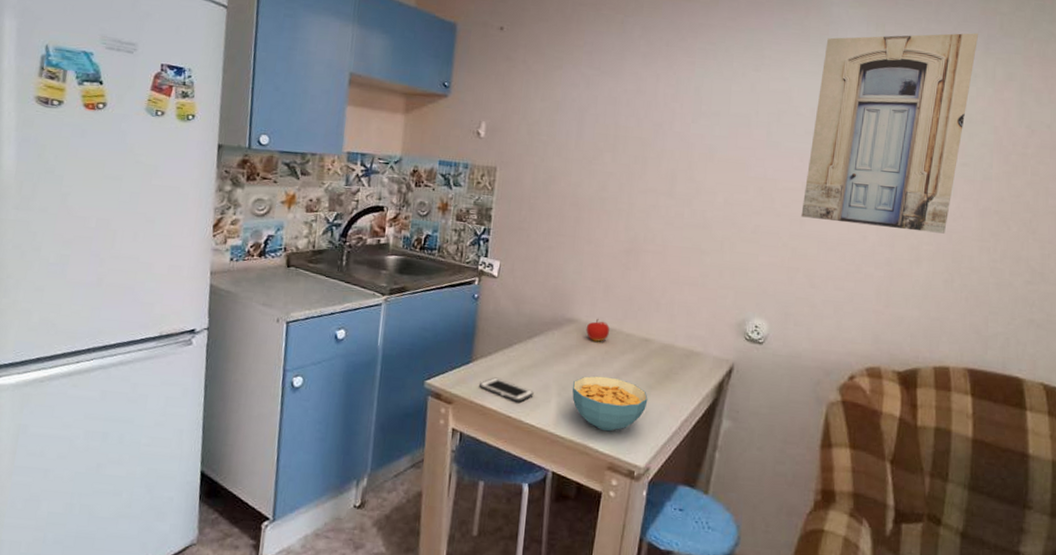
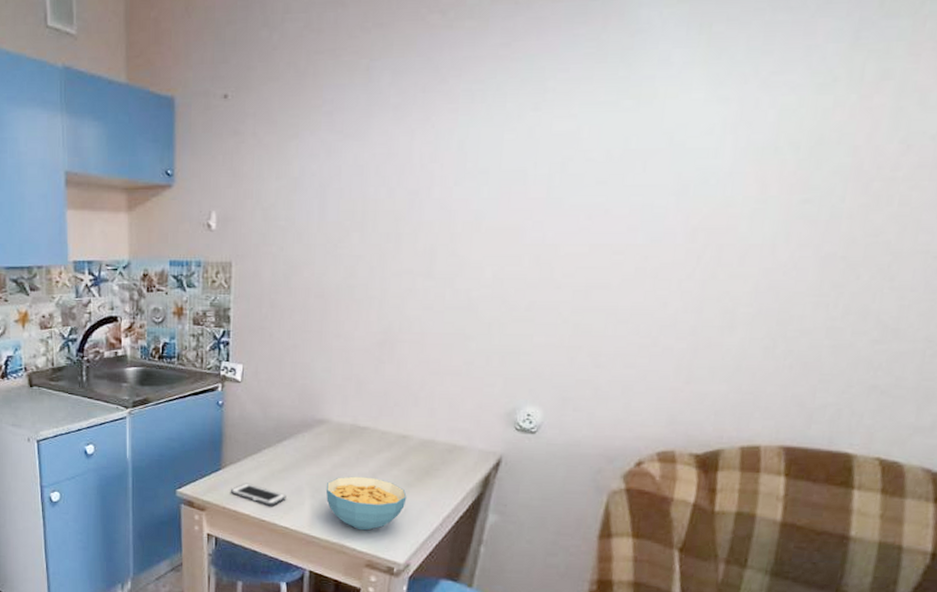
fruit: present [586,318,609,342] -> none [338,417,363,442]
wall art: present [801,32,979,234] -> none [586,17,847,291]

